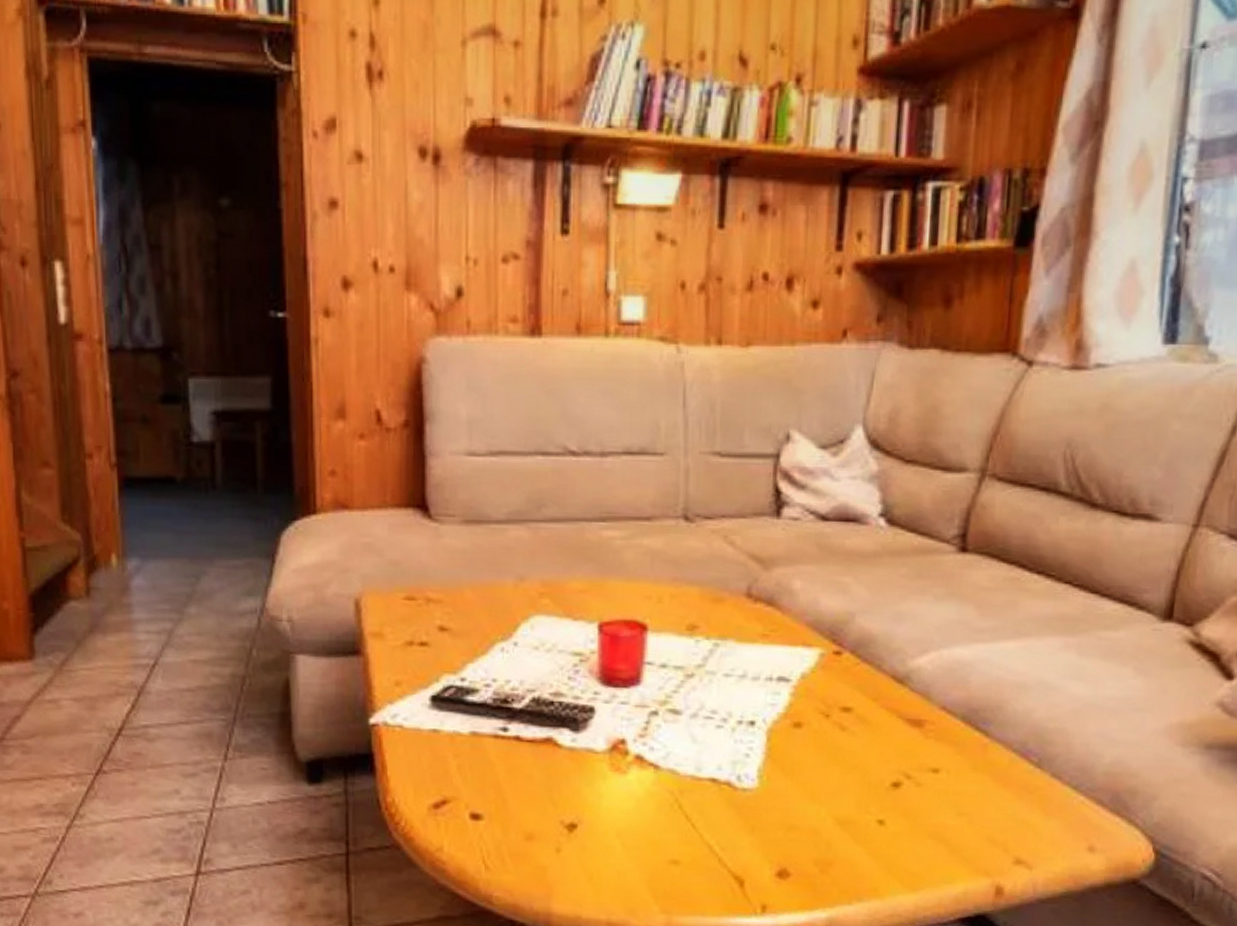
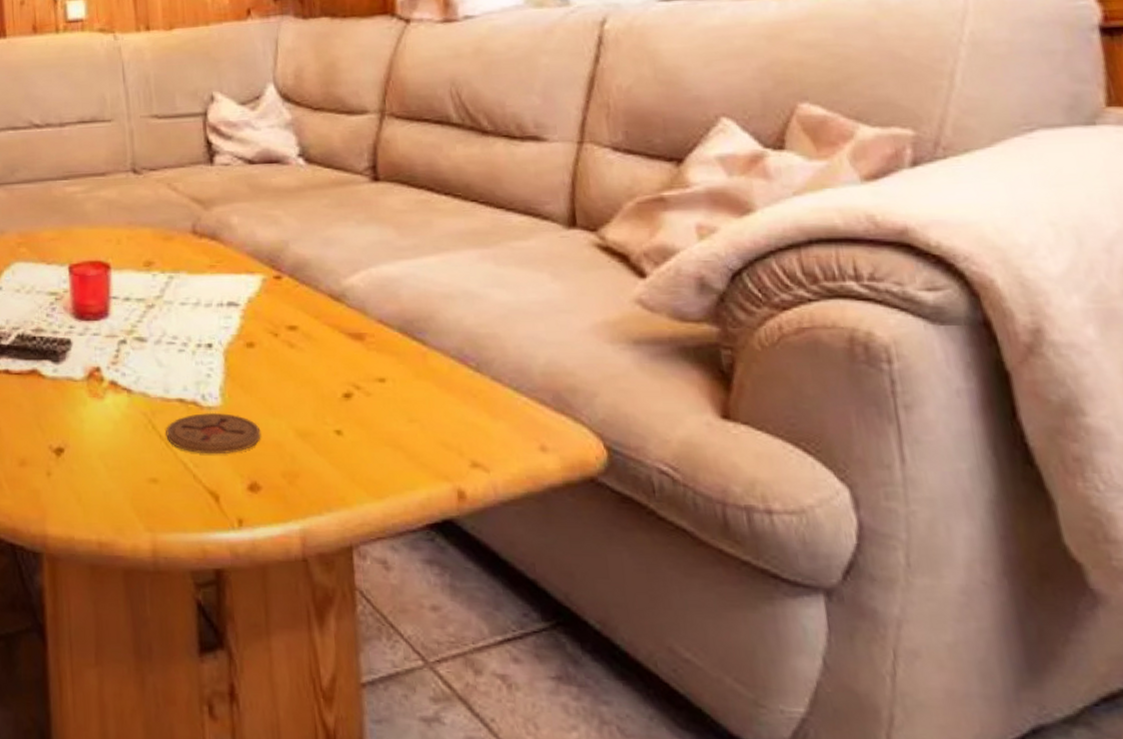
coaster: none [693,794,798,839] -> present [166,412,261,455]

